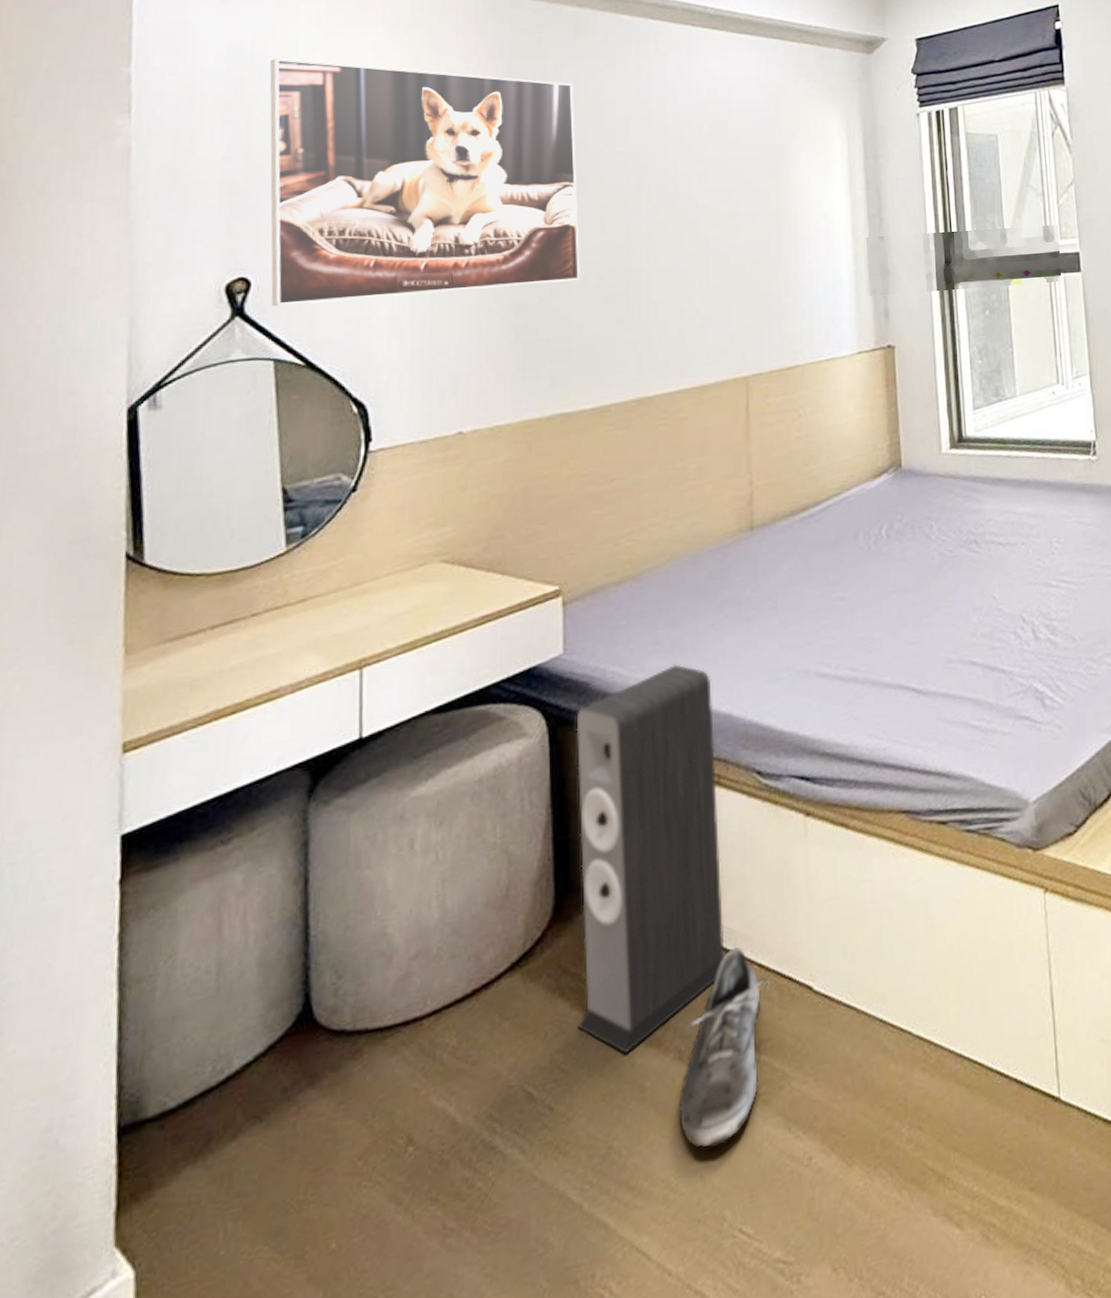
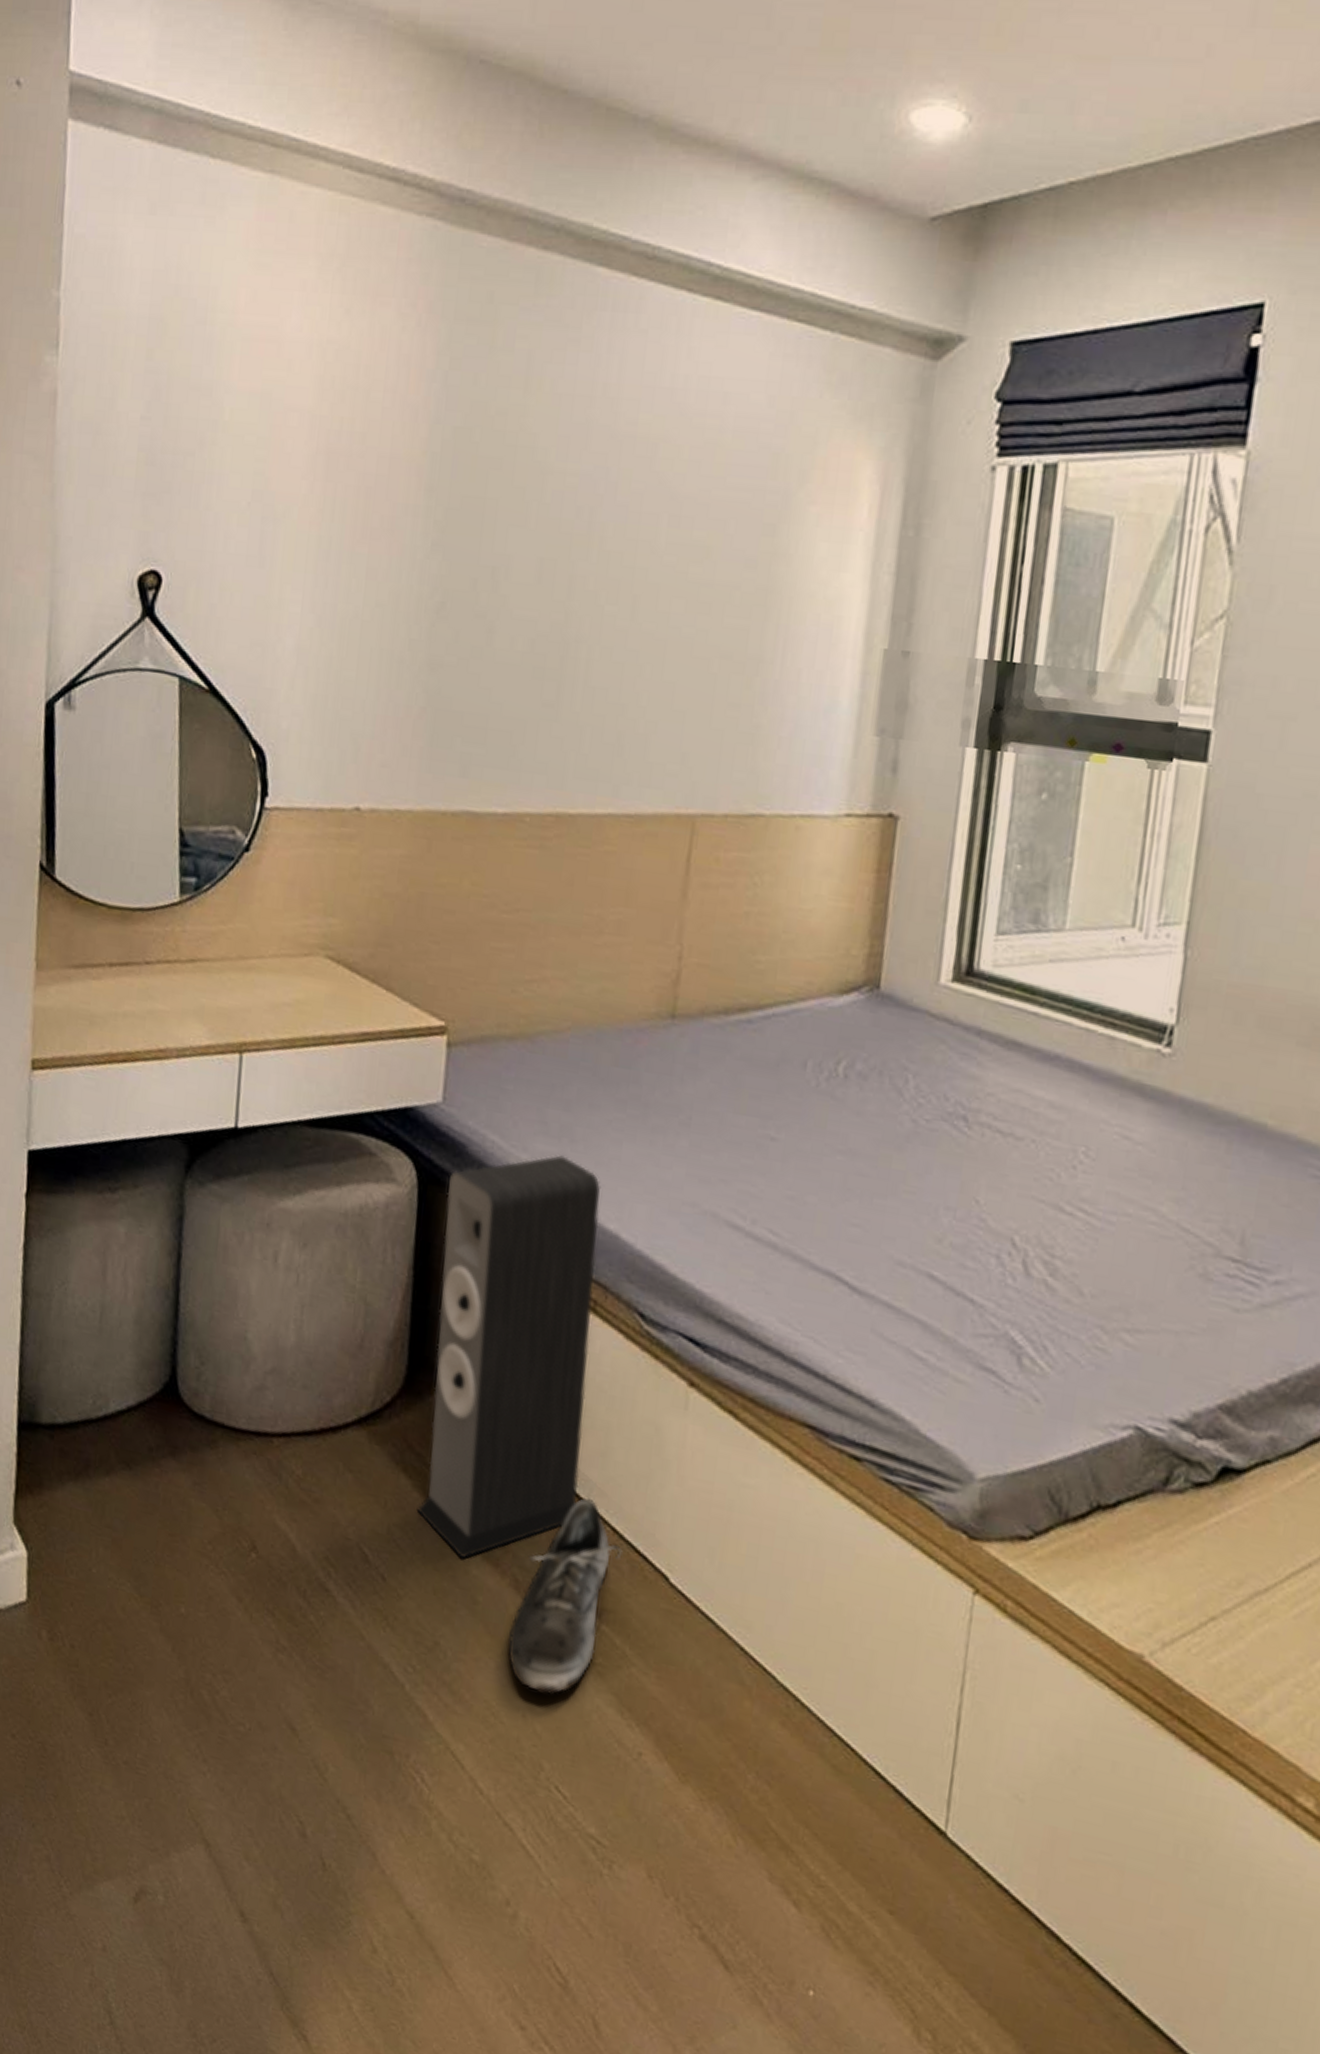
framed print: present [270,57,580,306] -> none [180,292,526,642]

